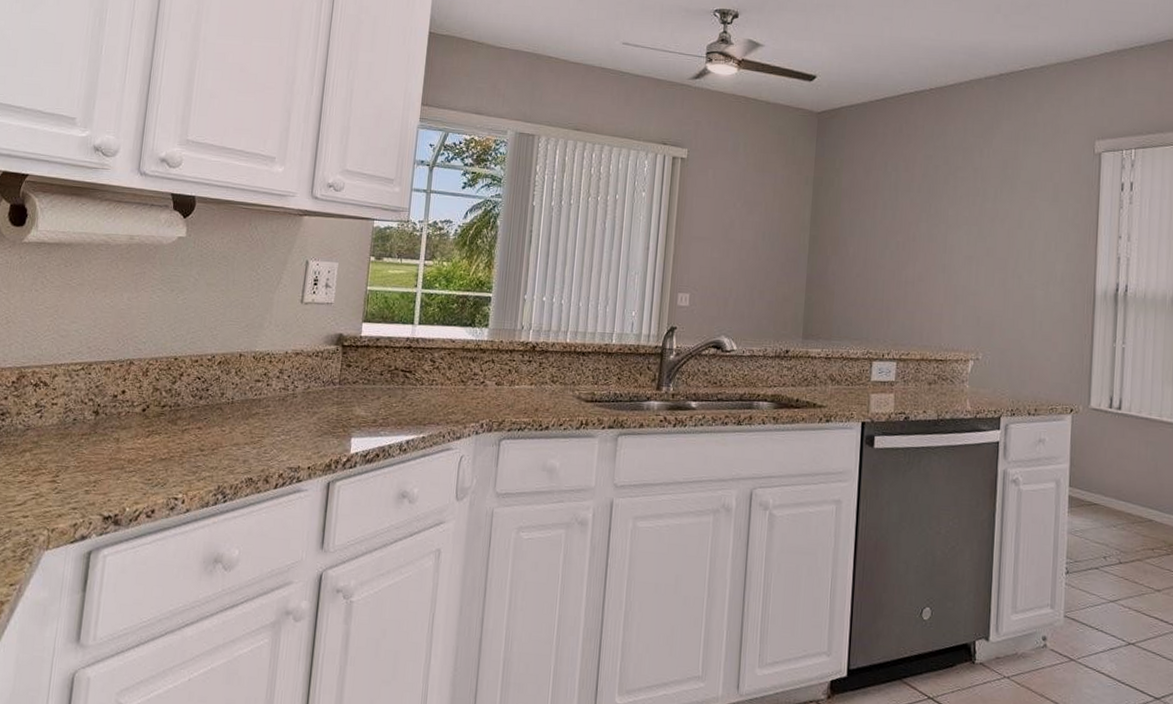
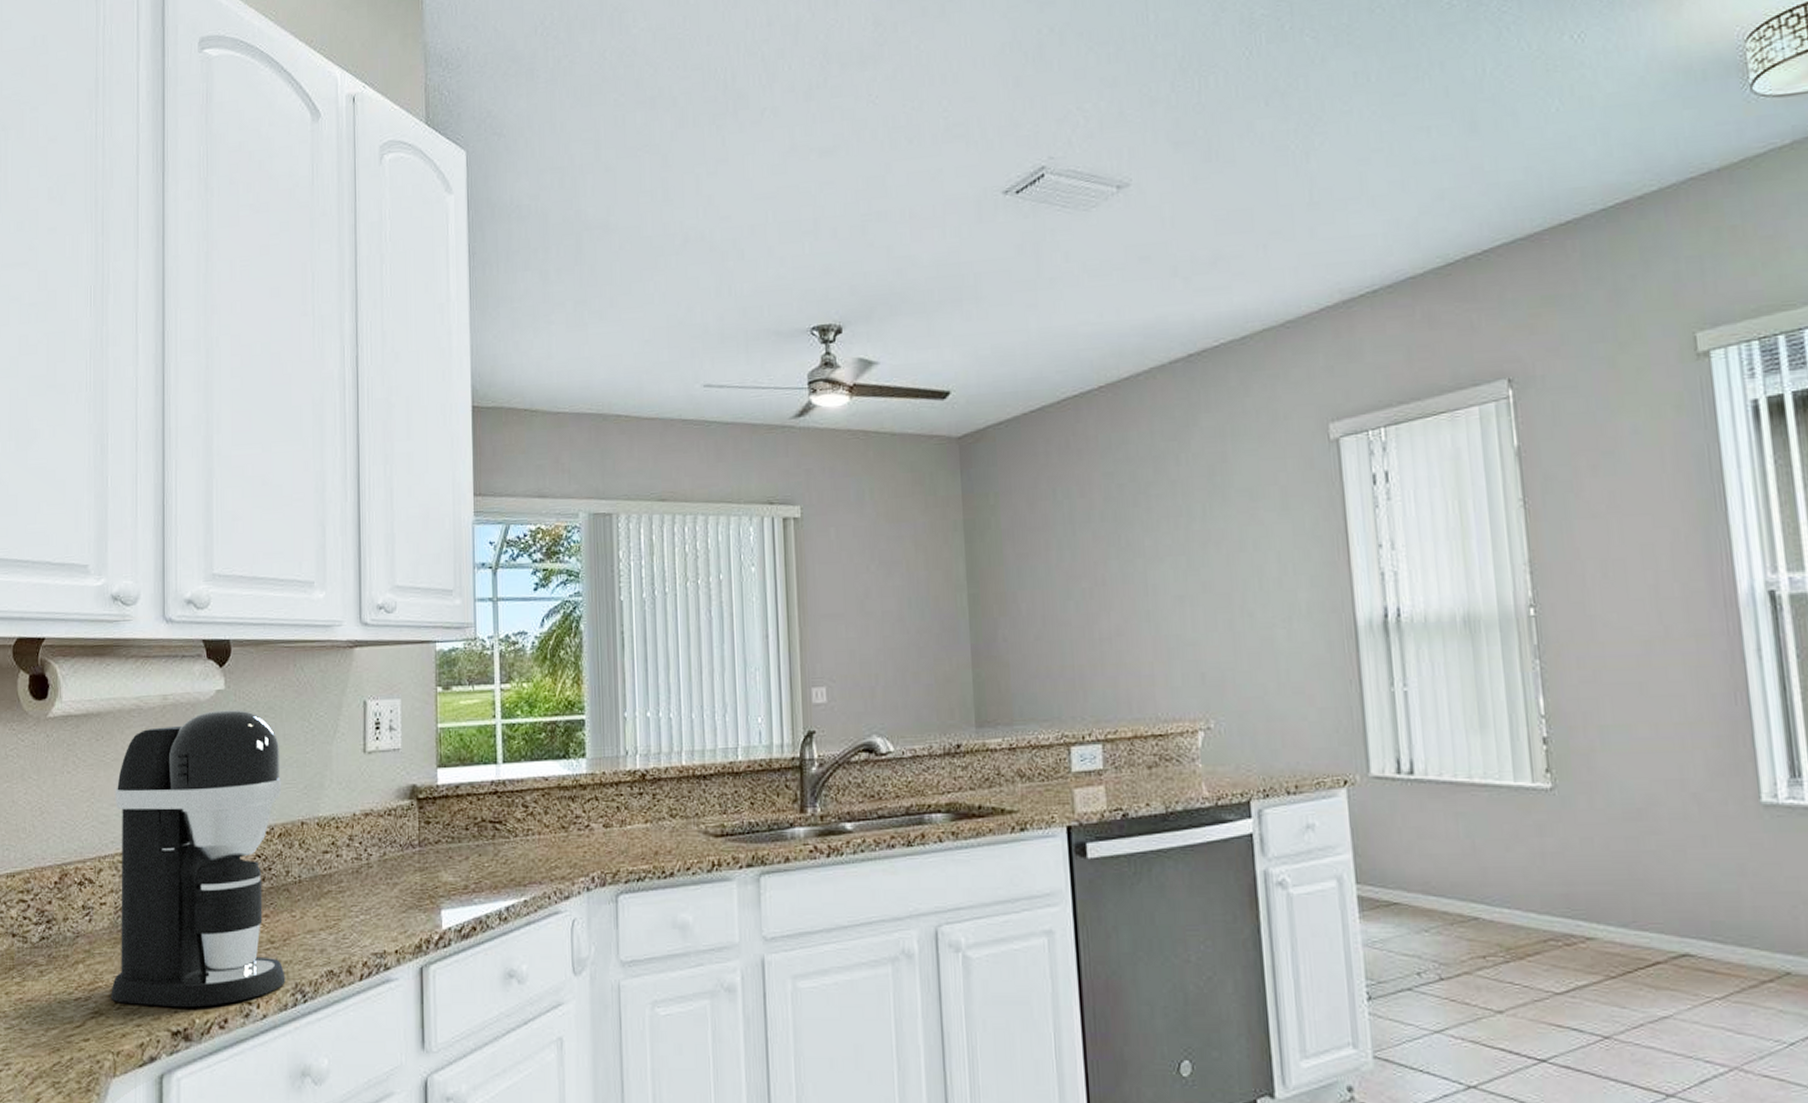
coffee maker: none [52,253,229,498] -> present [111,710,286,1008]

